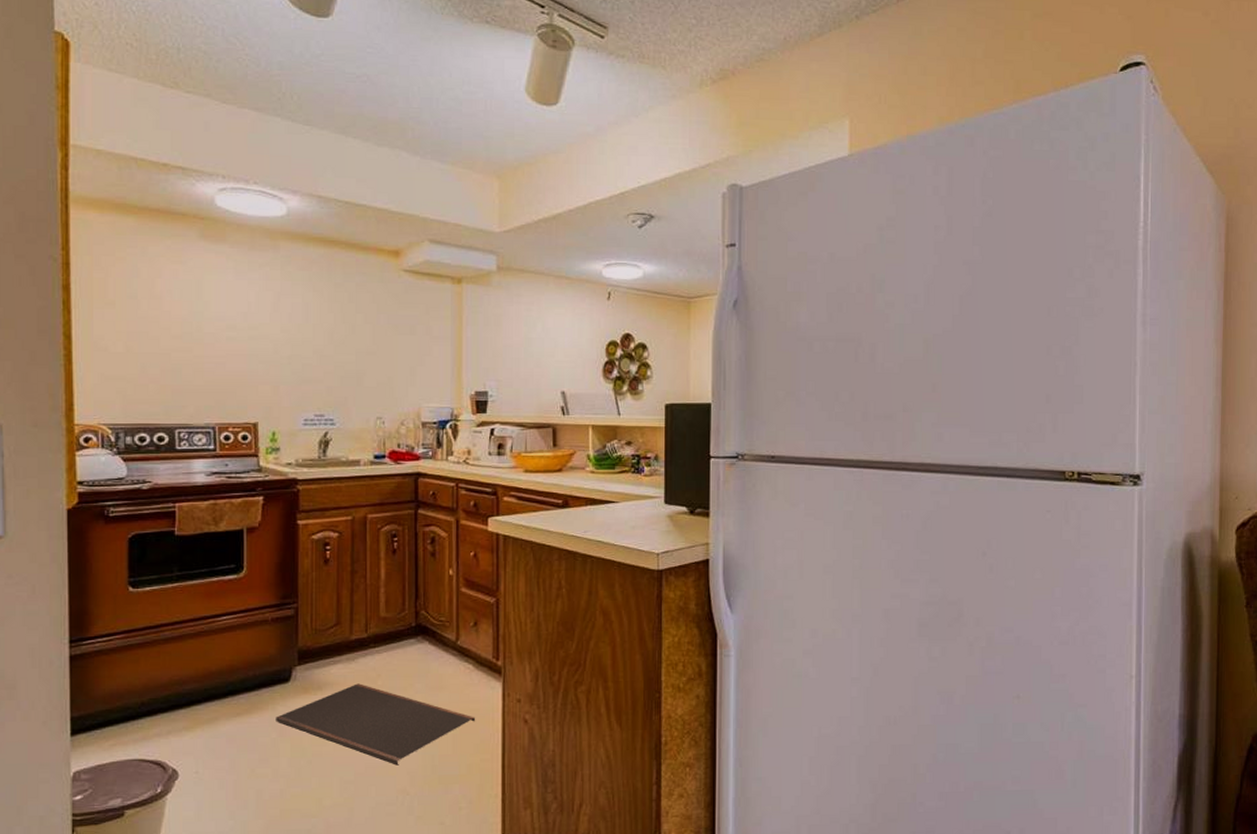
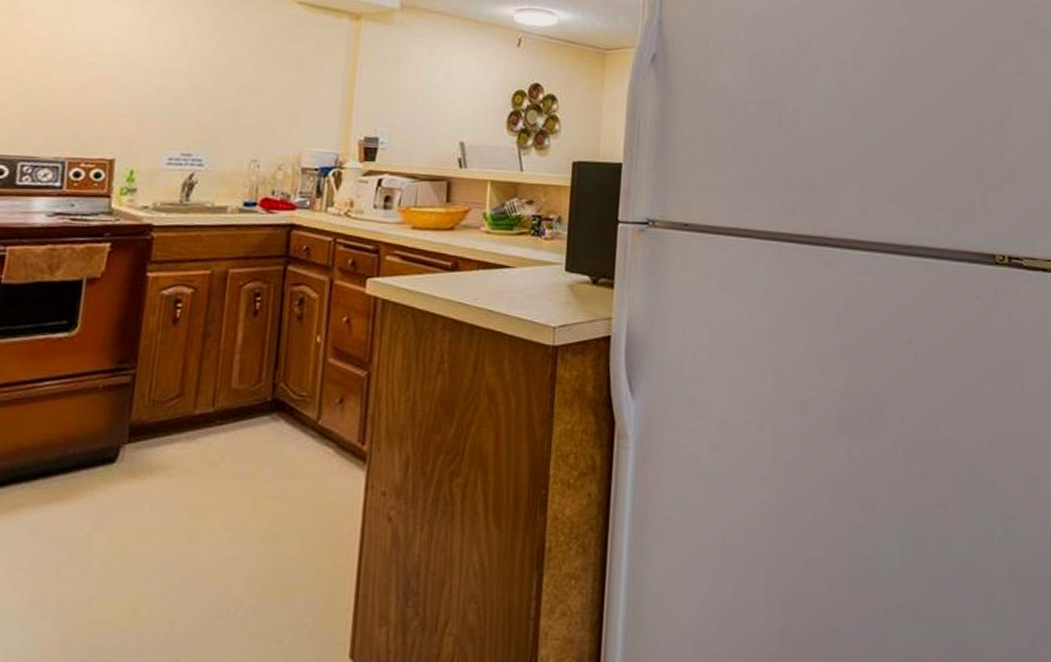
door mat: present [276,683,475,766] -> none [93,467,331,569]

